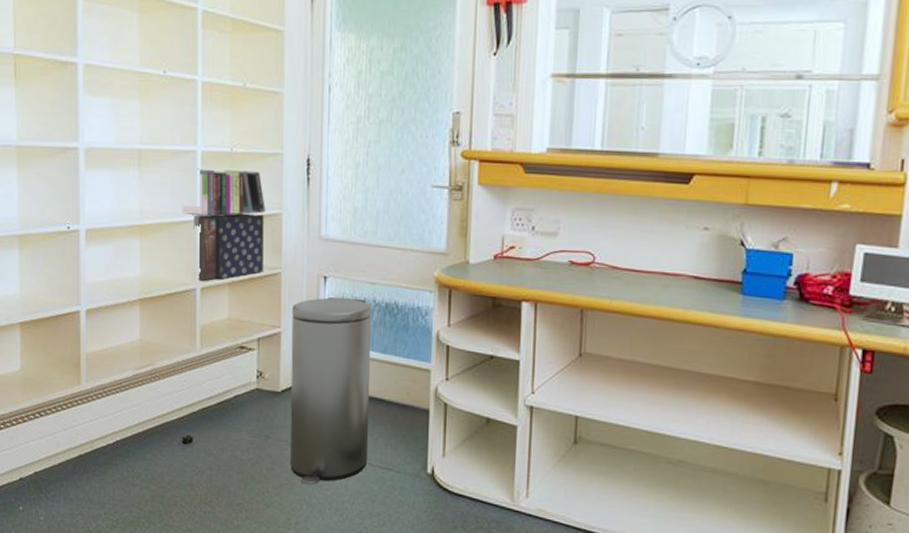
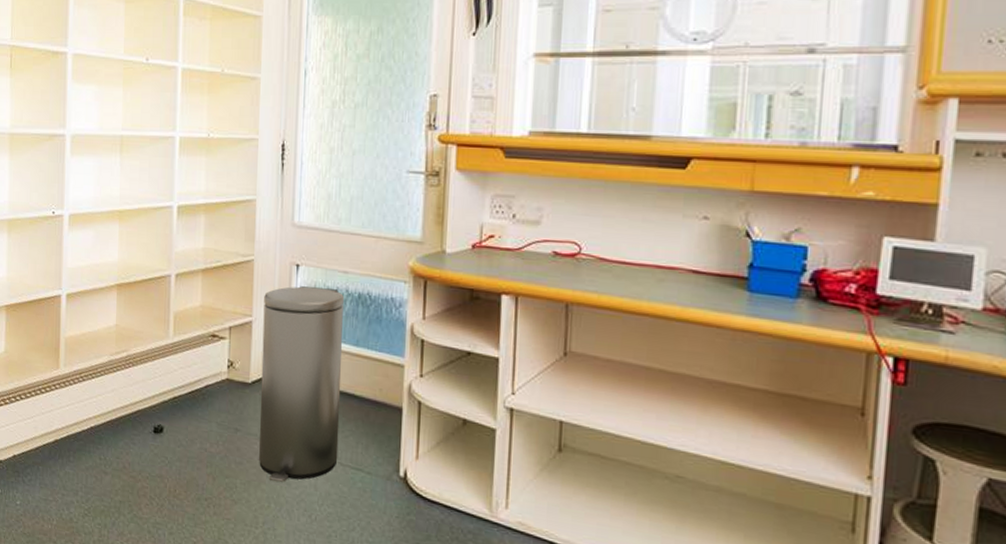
books: present [182,168,265,216] -> none [160,154,240,201]
books: present [193,212,264,282] -> none [170,198,238,268]

